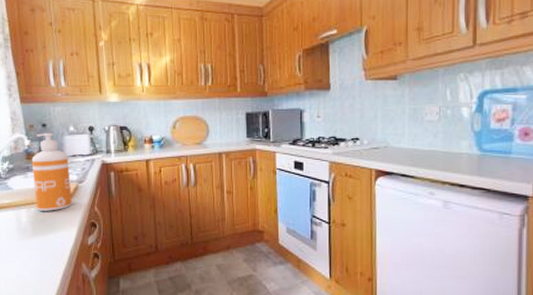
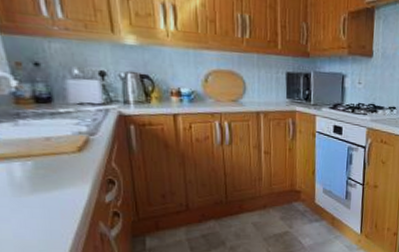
soap dispenser: present [31,133,72,211] -> none [22,73,82,166]

